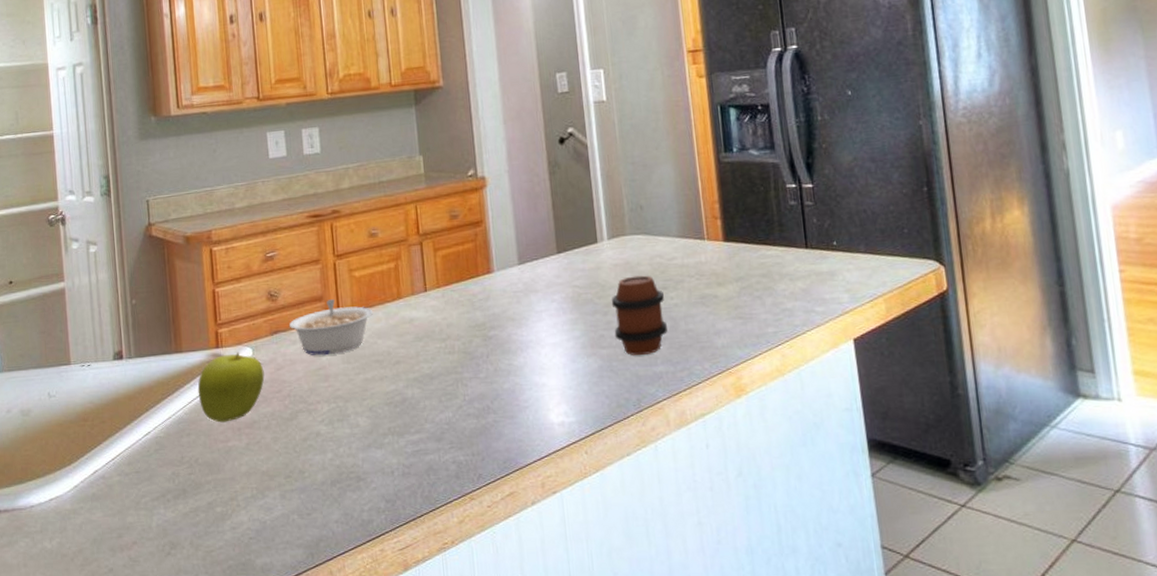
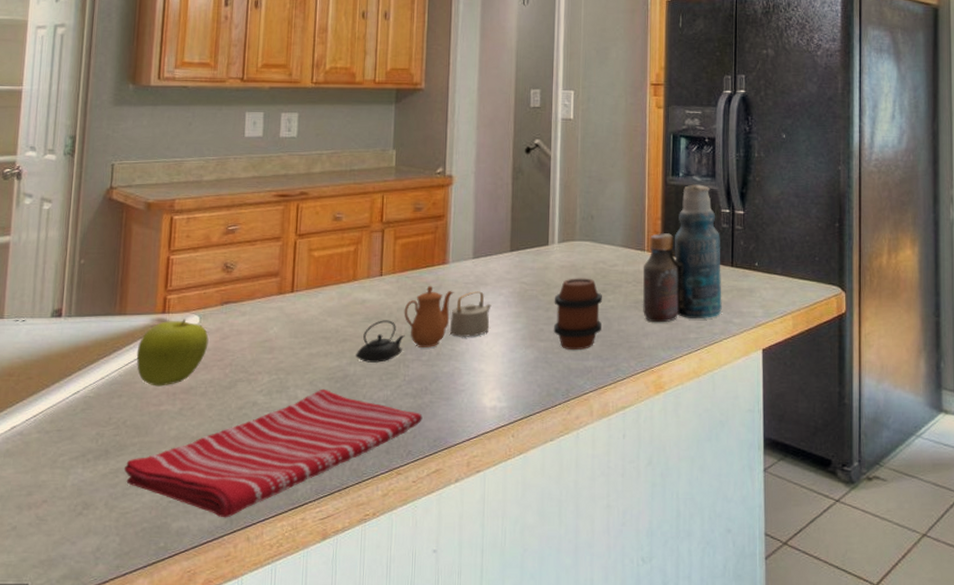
dish towel: none [203,414,489,553] -> present [124,389,423,518]
legume: present [289,299,373,356] -> none [241,276,326,329]
teapot: none [411,297,546,384] -> present [355,285,492,363]
bottle: none [705,158,801,319] -> present [642,184,722,323]

